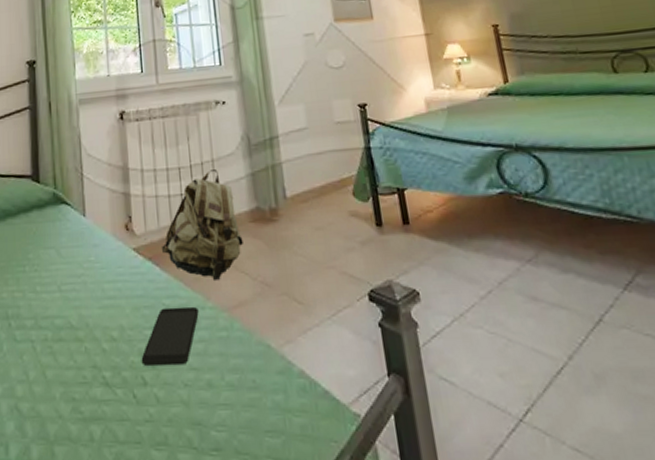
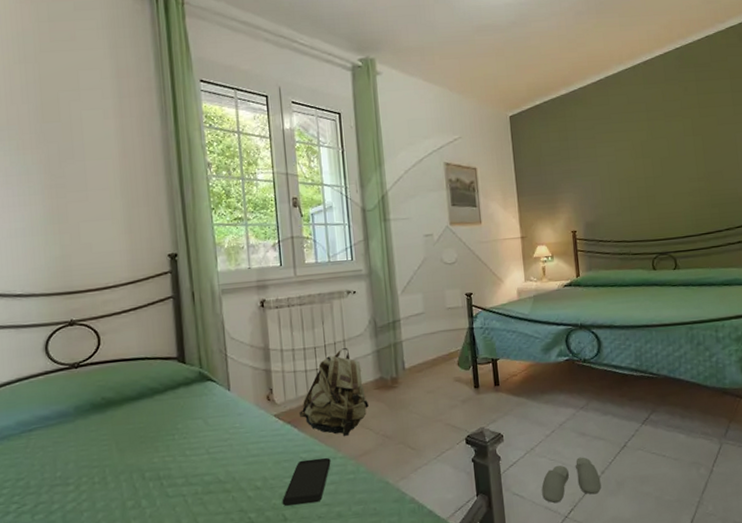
slippers: none [480,332,571,398] -> present [542,457,601,504]

